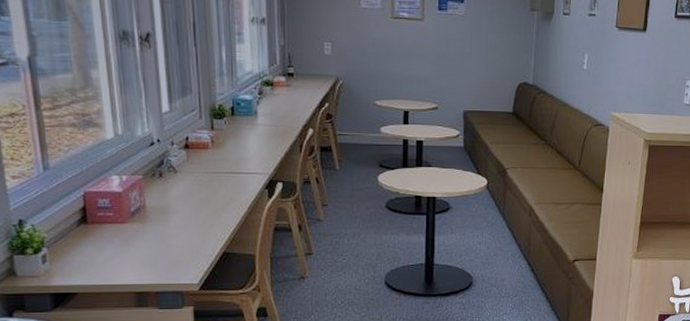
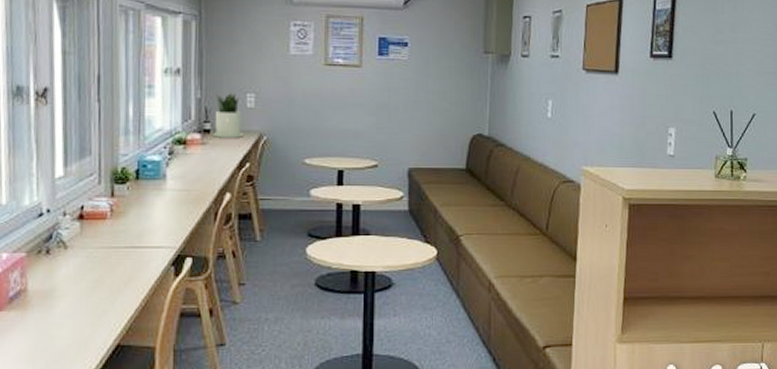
planter: none [296,41,323,81] -> present [213,93,244,138]

